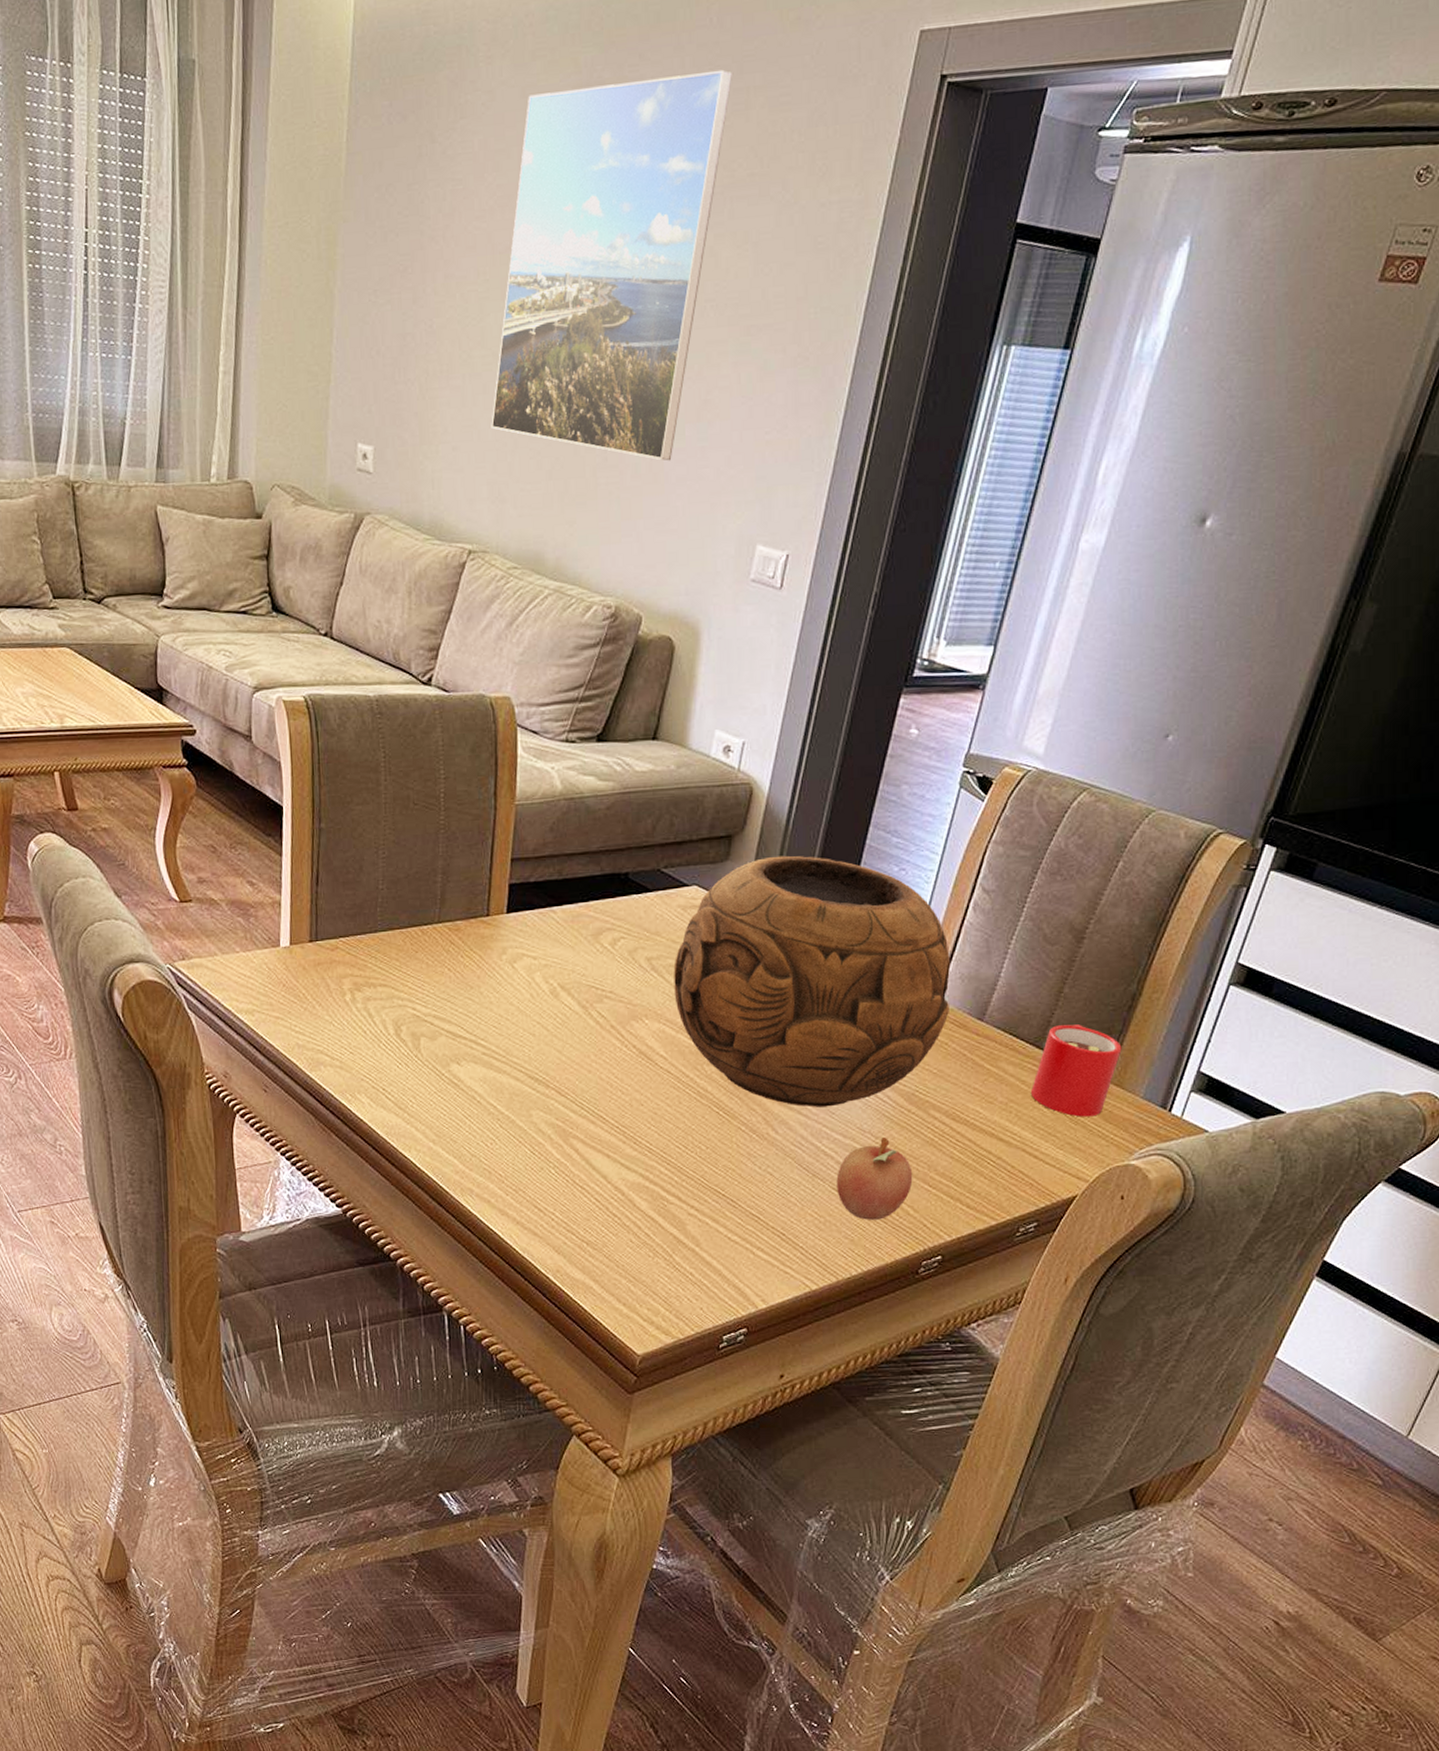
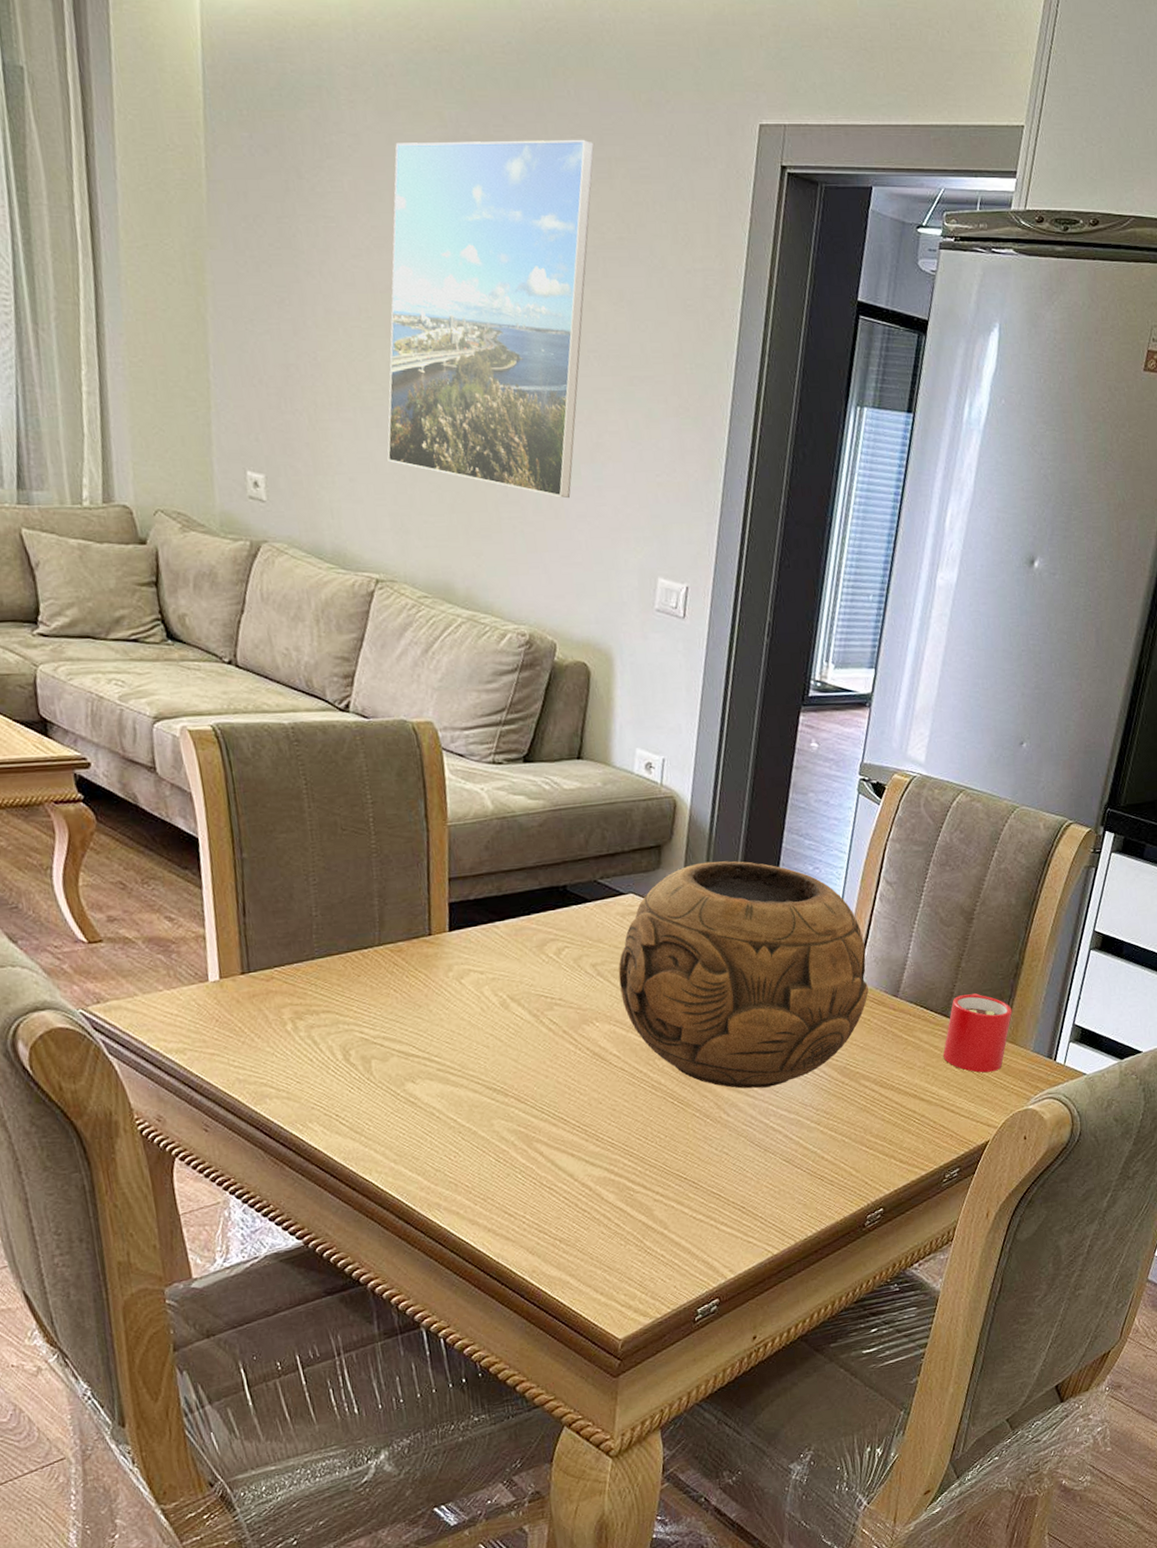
fruit: present [836,1138,913,1220] -> none [785,1109,852,1185]

